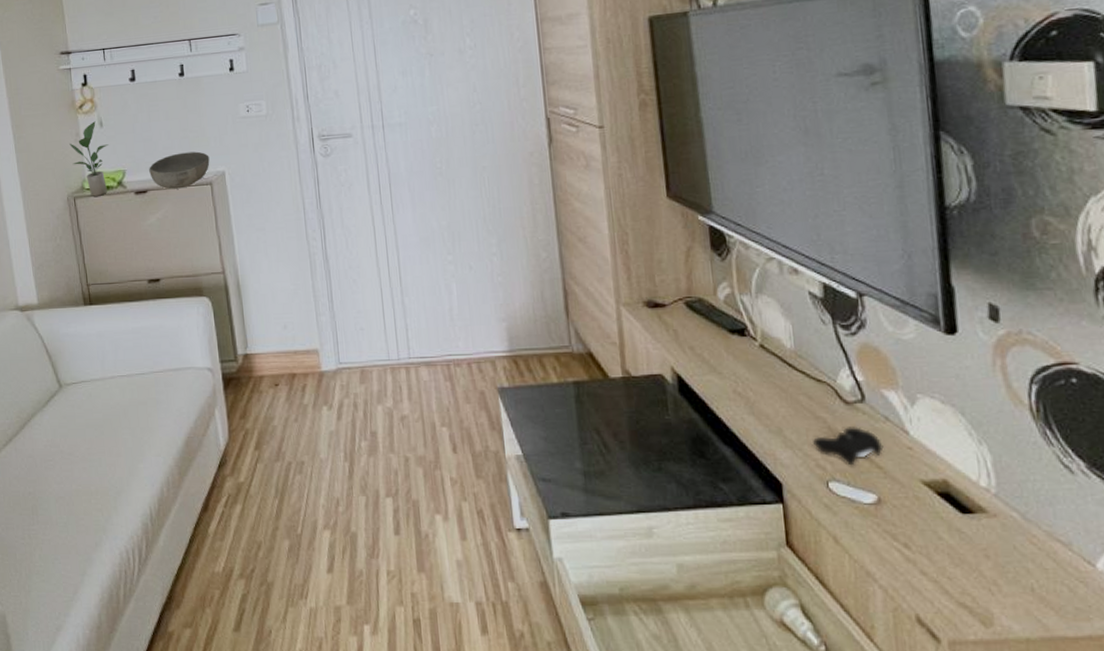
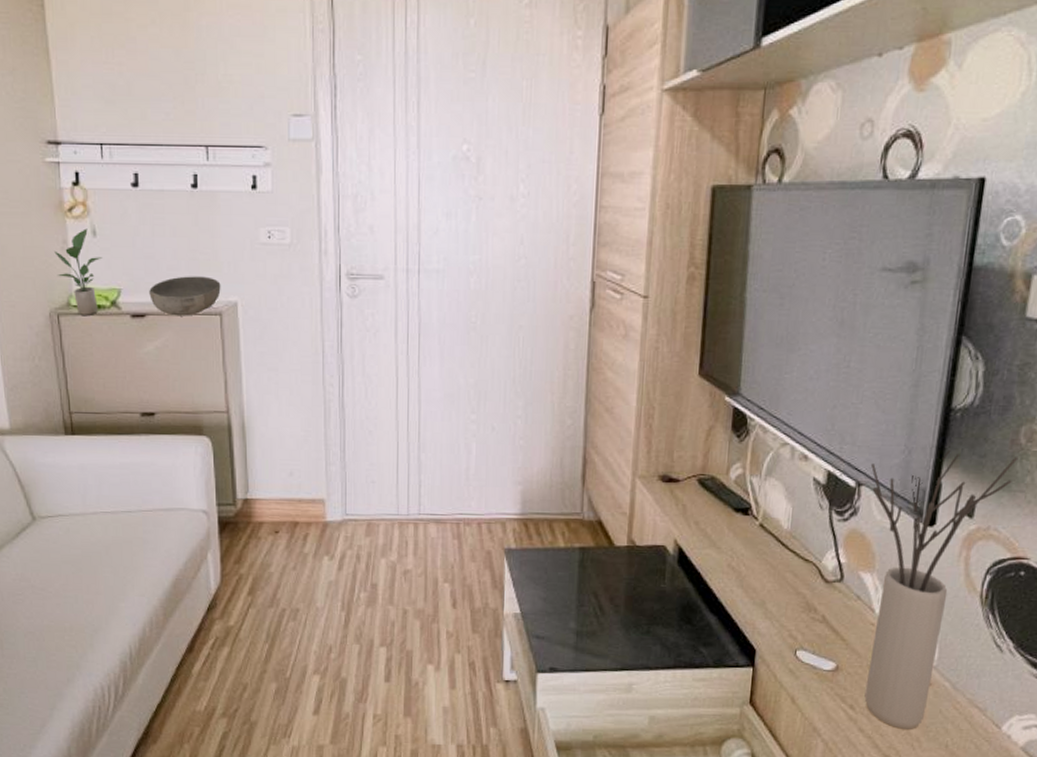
game controller: present [813,425,884,466] -> none [790,602,851,637]
vase: none [868,250,1036,572] -> present [864,449,1019,730]

